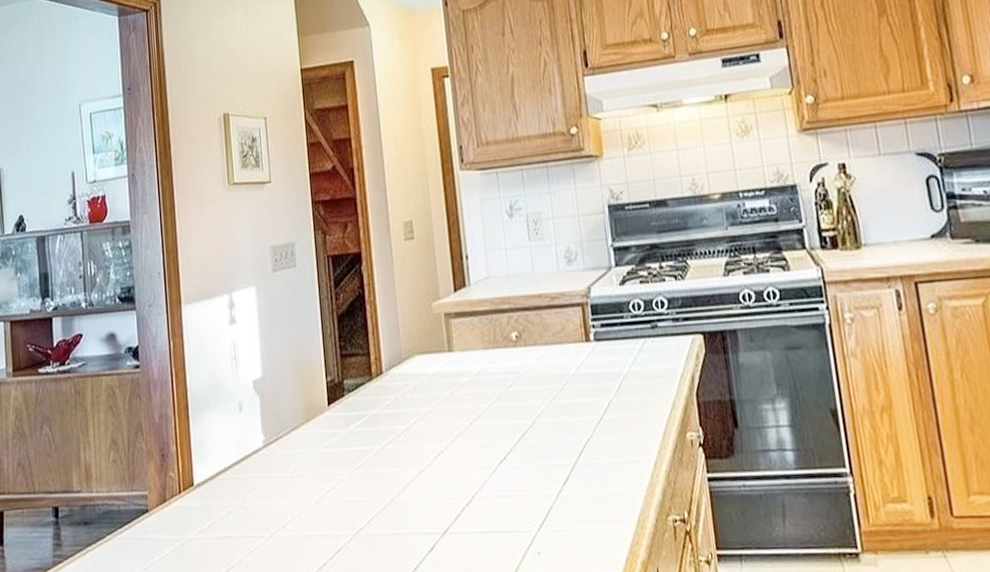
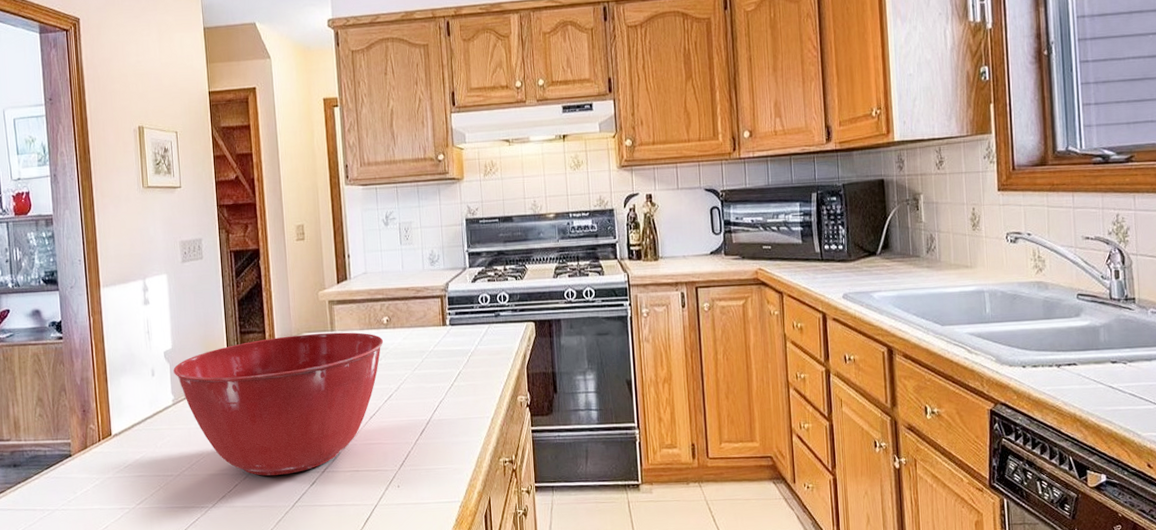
mixing bowl: none [264,352,513,538] -> present [173,332,384,476]

